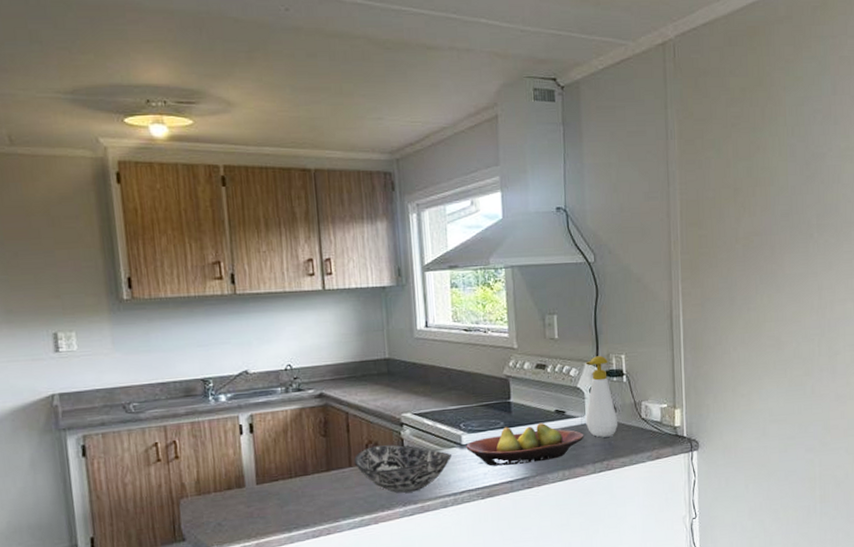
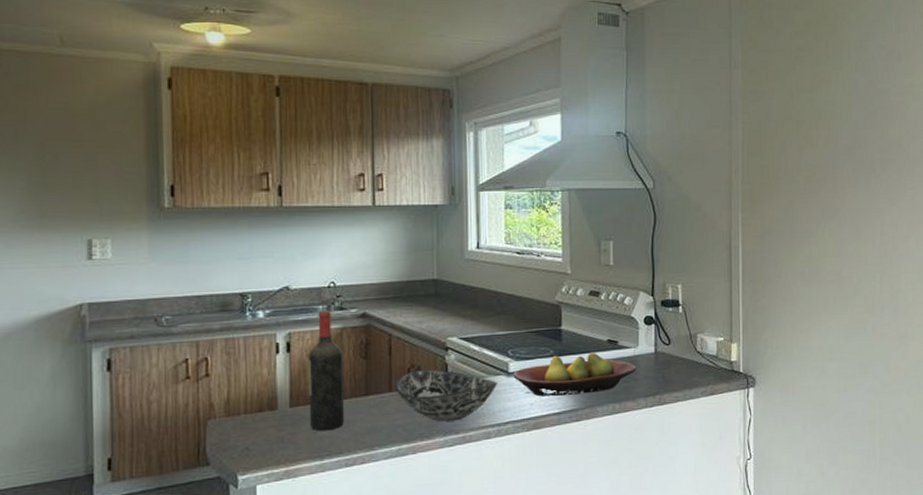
wine bottle: none [271,392,309,506] -> present [309,310,345,431]
soap bottle: present [586,356,618,438] -> none [639,285,673,370]

